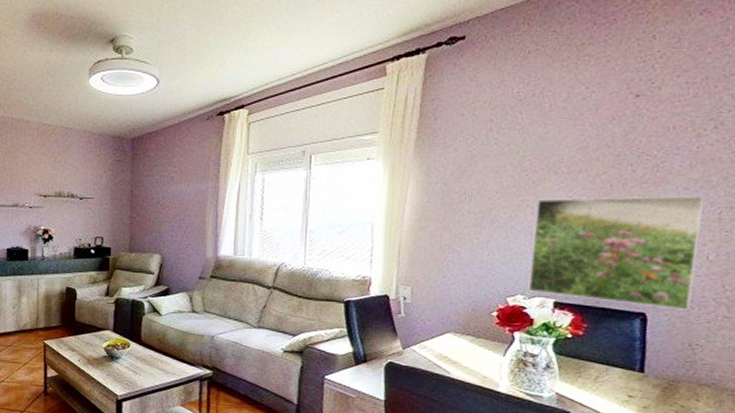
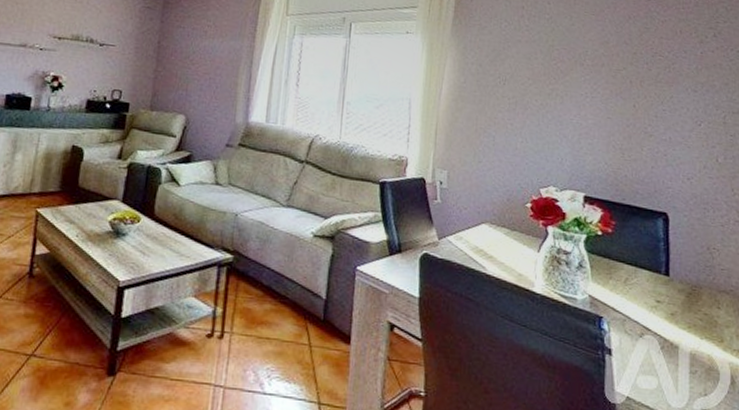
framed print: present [528,195,705,310] -> none [559,89,711,212]

